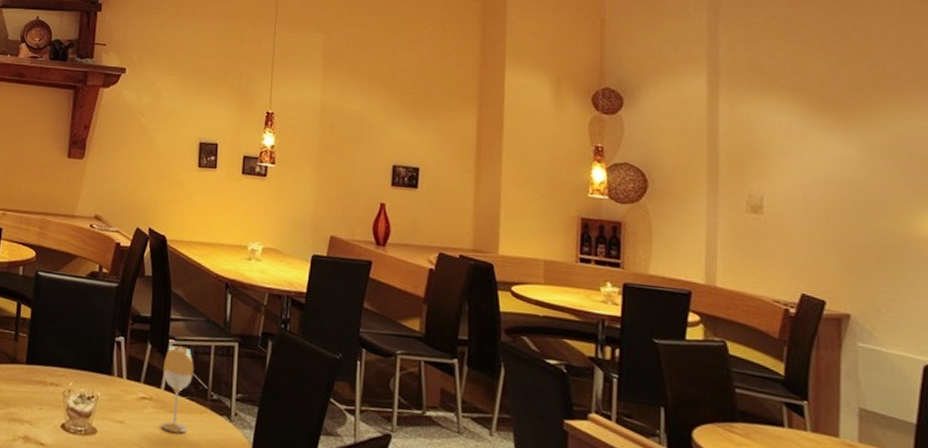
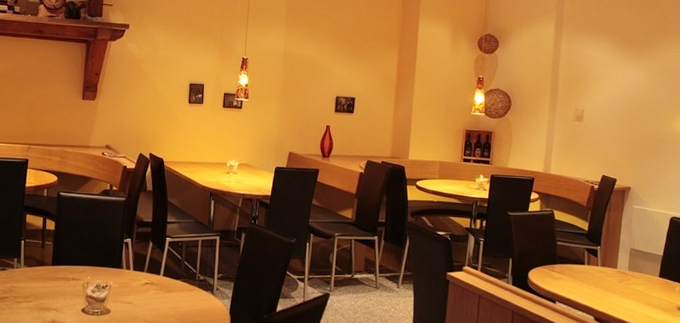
wineglass: present [161,345,194,433] -> none [161,242,186,307]

